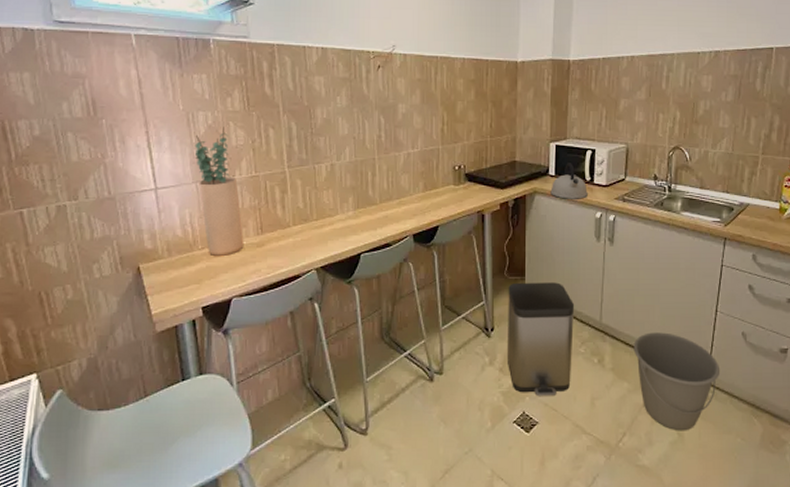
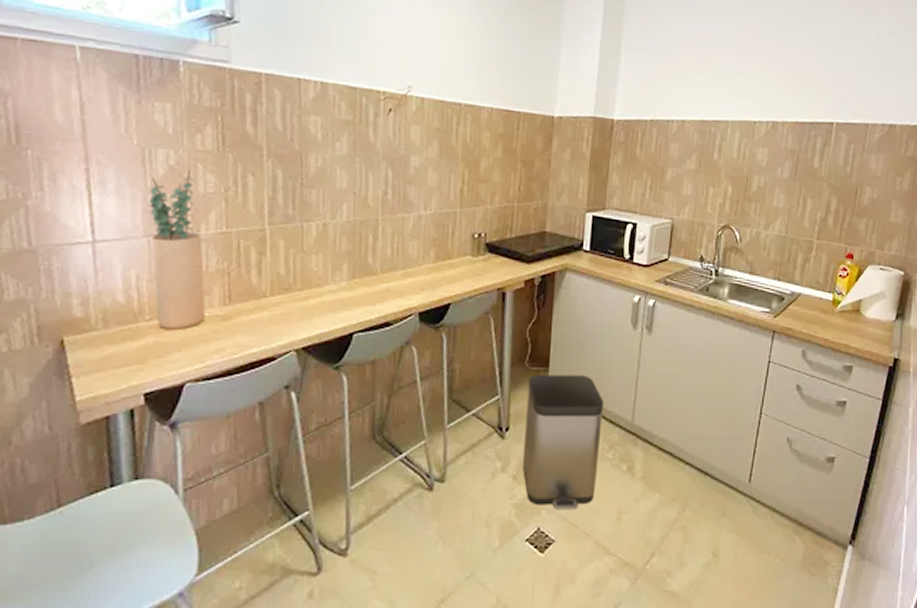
kettle: present [550,163,588,199] -> none [583,237,626,280]
bucket: present [633,332,721,431] -> none [668,436,762,551]

